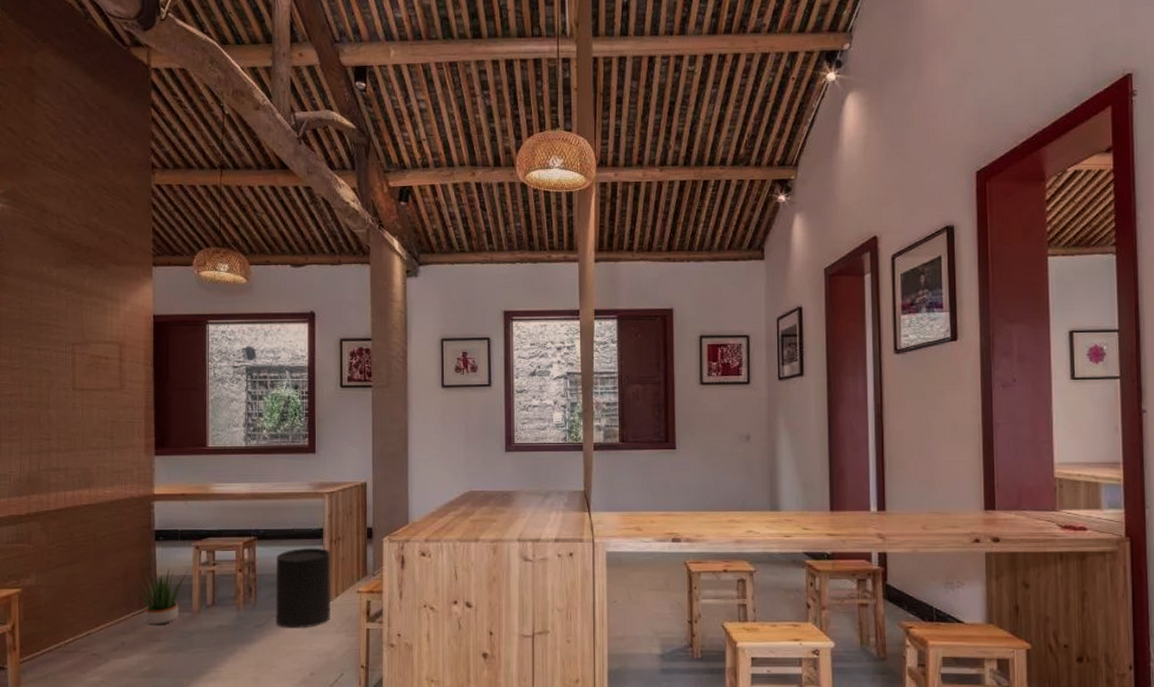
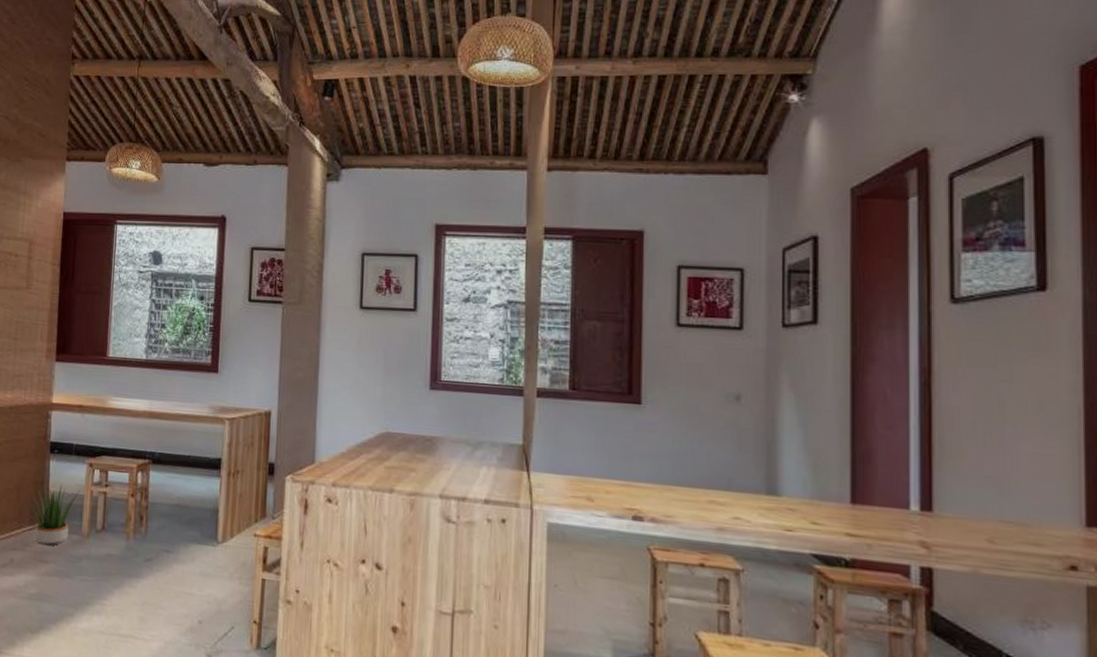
trash can: present [276,548,331,628] -> none [165,478,227,569]

